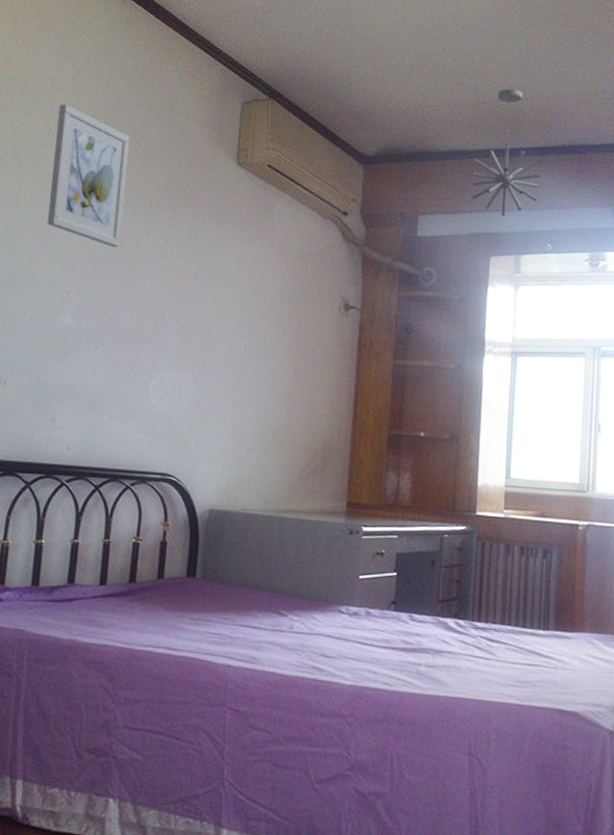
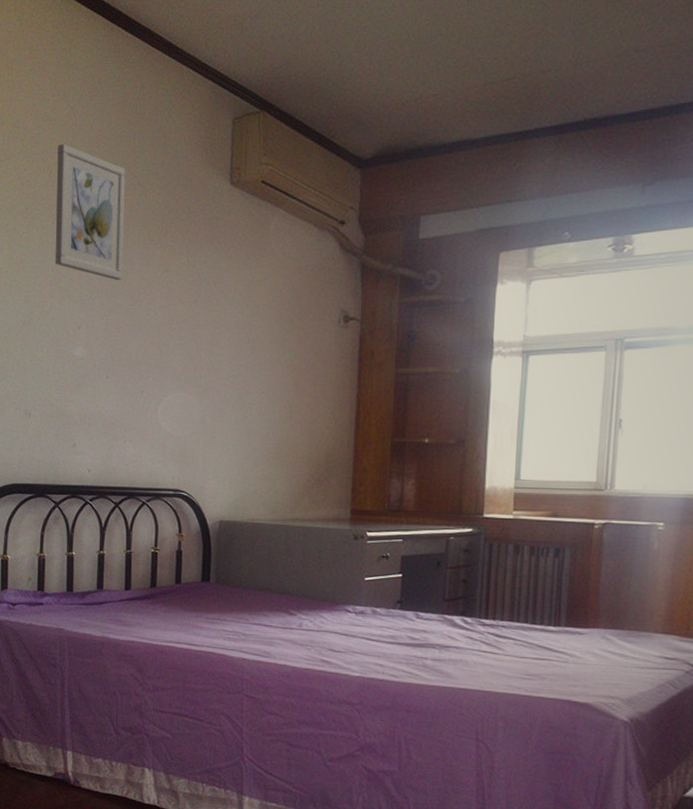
pendant light: present [471,88,540,217] -> none [478,62,558,208]

